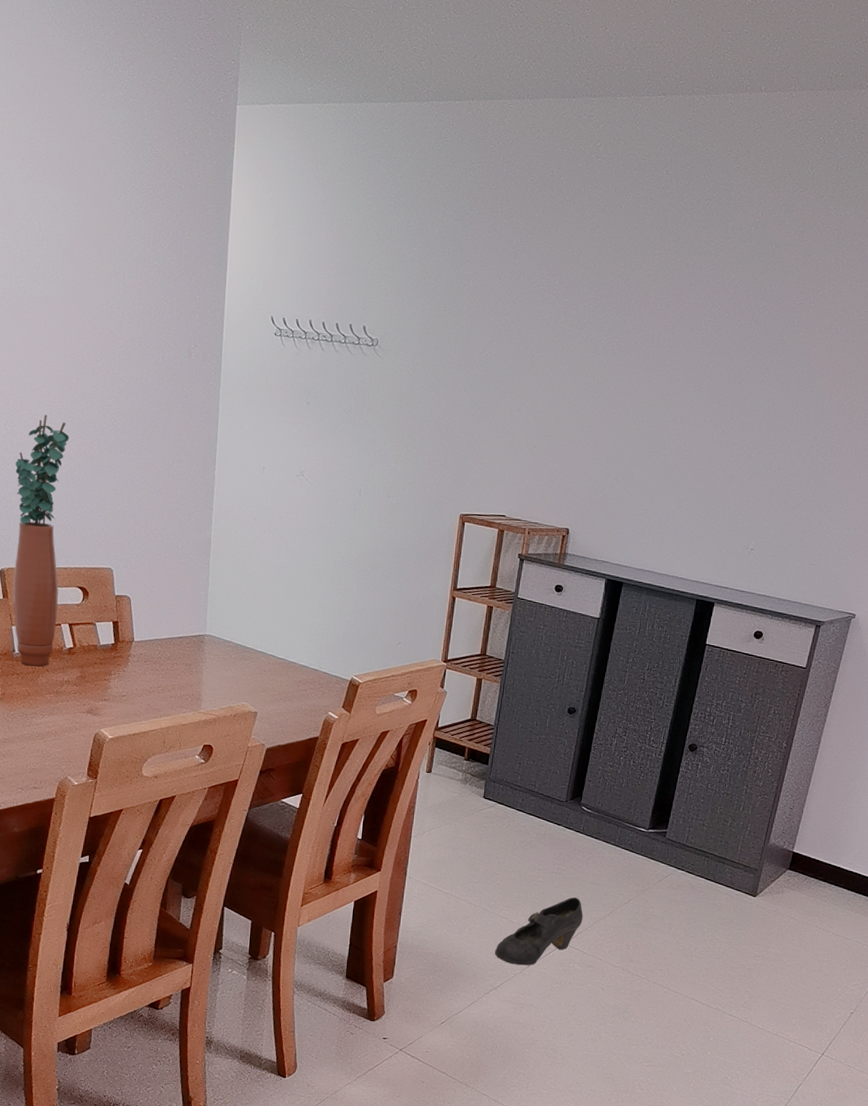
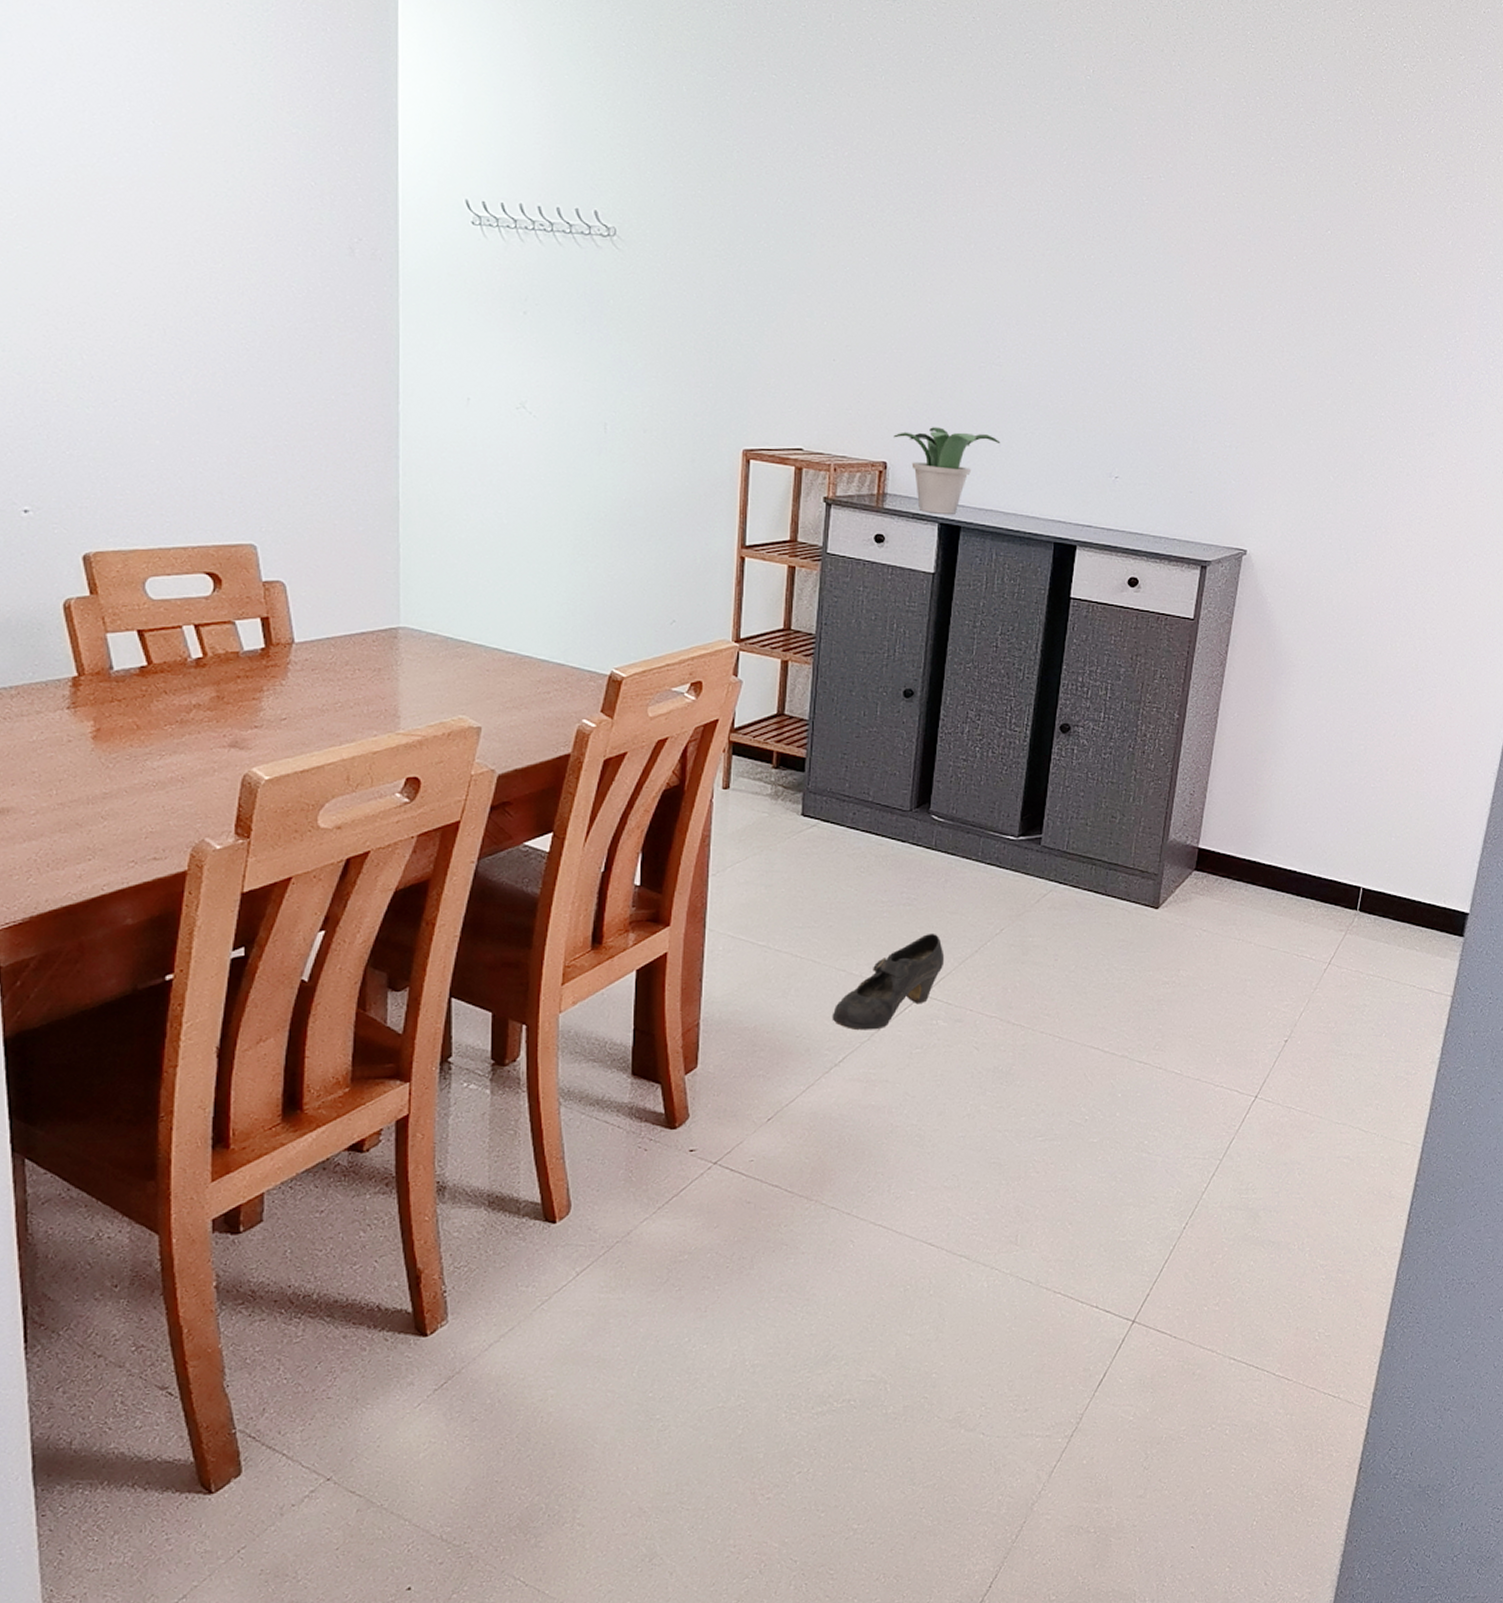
vase: present [13,414,70,667] -> none [99,336,180,688]
potted plant: none [576,502,660,573] -> present [893,427,1001,514]

